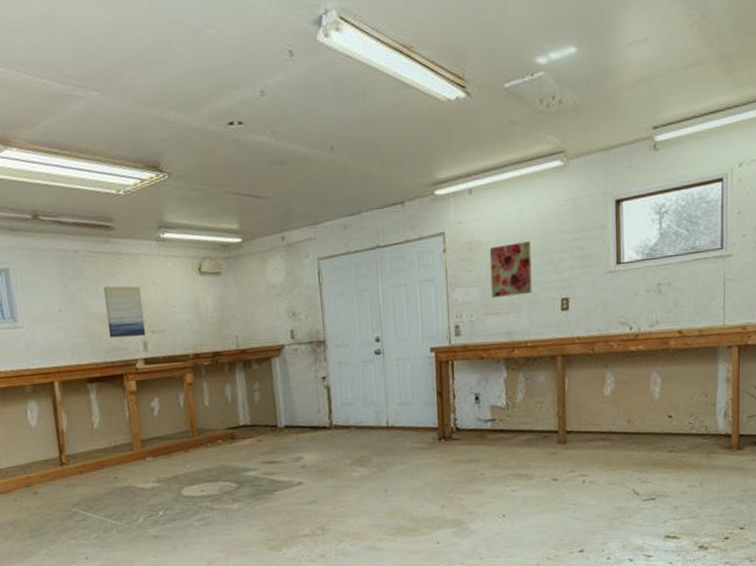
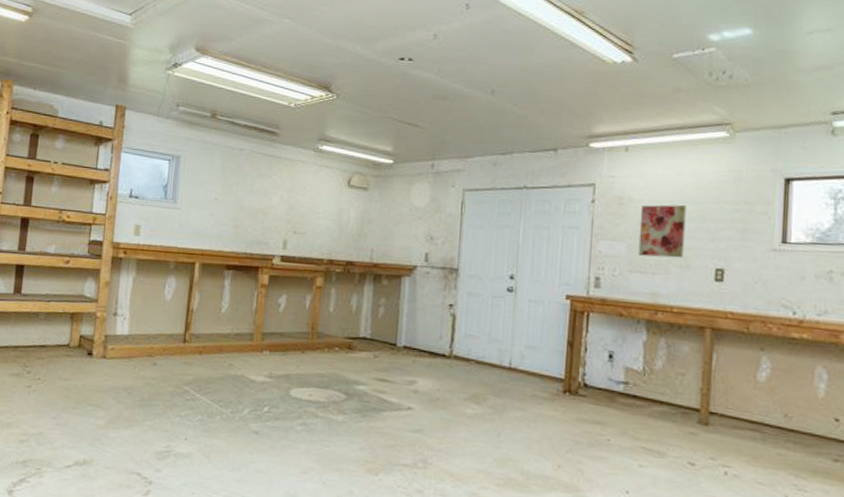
wall art: present [103,286,146,338] -> none [254,184,291,235]

